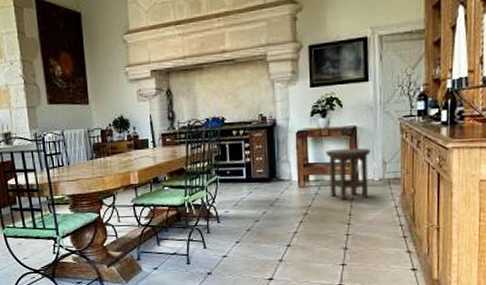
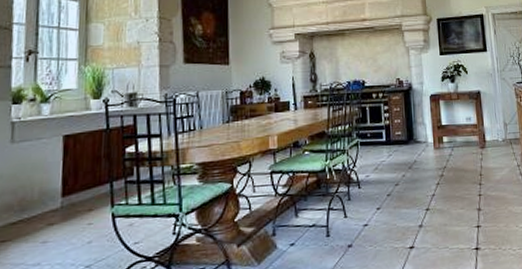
stool: present [326,148,371,200] -> none [456,111,494,161]

